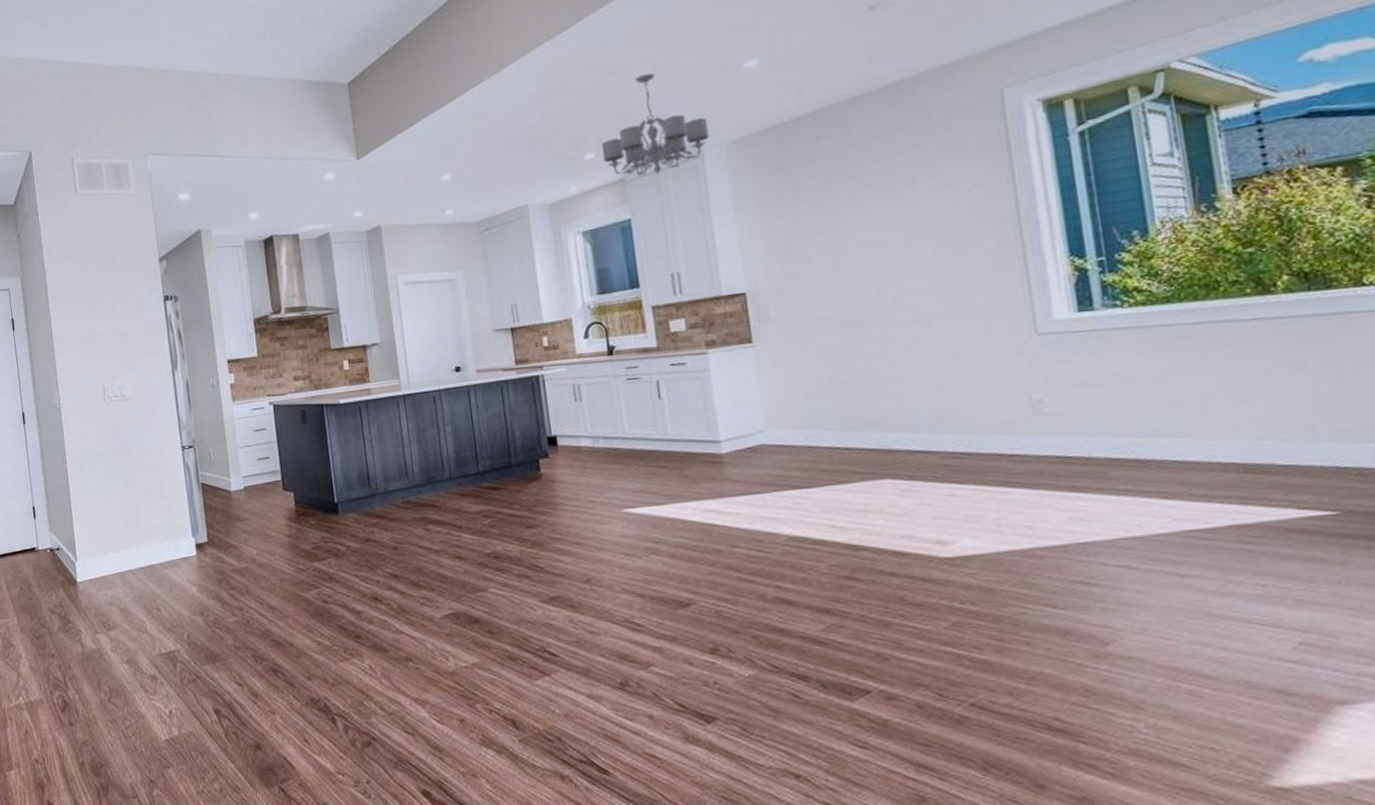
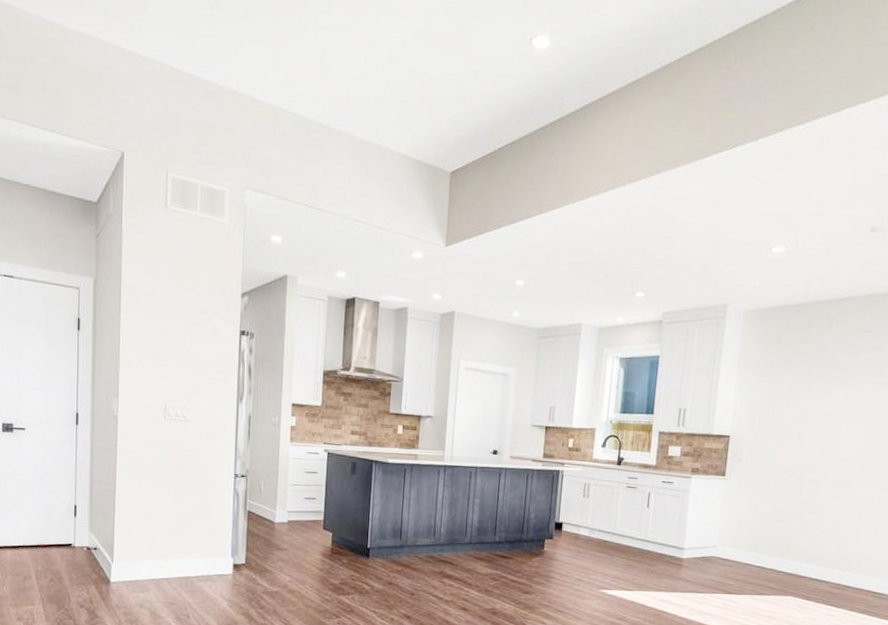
chandelier: present [602,73,709,176] -> none [650,236,735,324]

